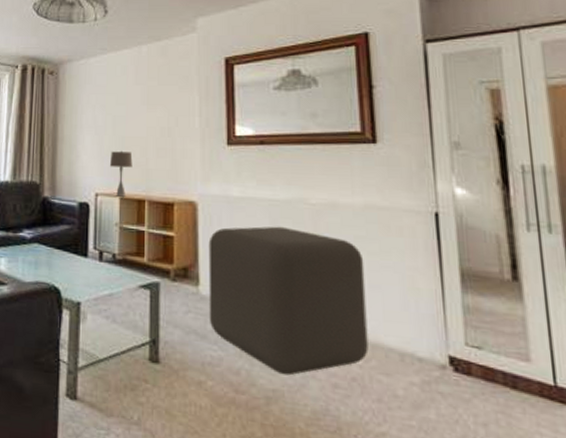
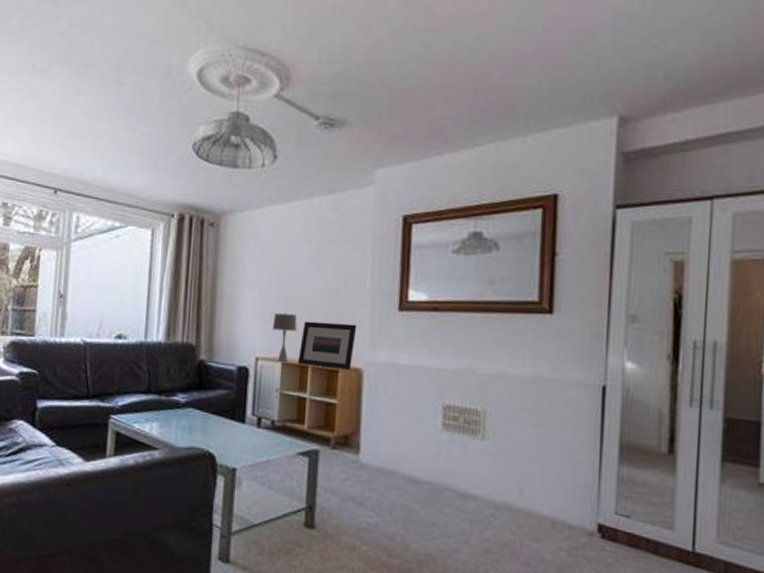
picture frame: none [135,157,189,204] -> present [297,321,357,371]
cube: present [208,226,369,376] -> none [367,396,527,541]

